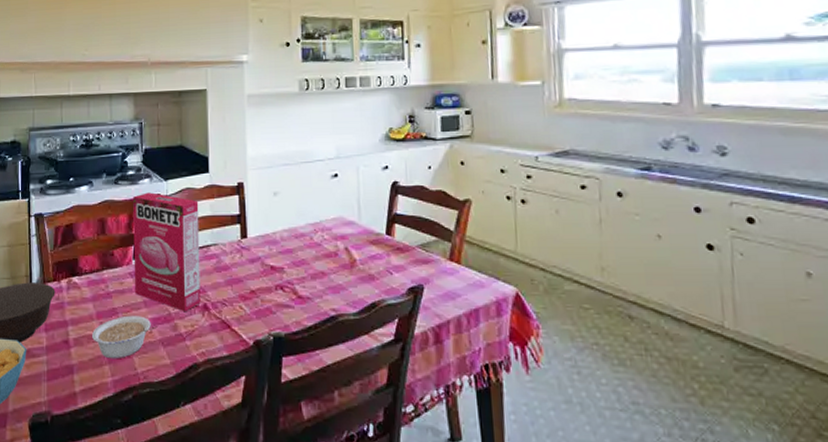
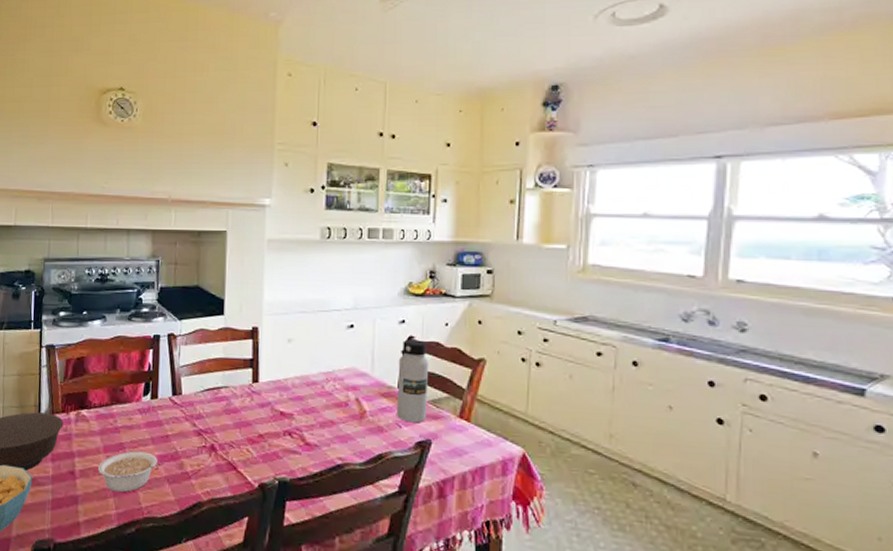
cereal box: present [133,192,201,311] -> none [143,331,212,450]
water bottle: none [384,184,417,269] -> present [397,339,429,423]

